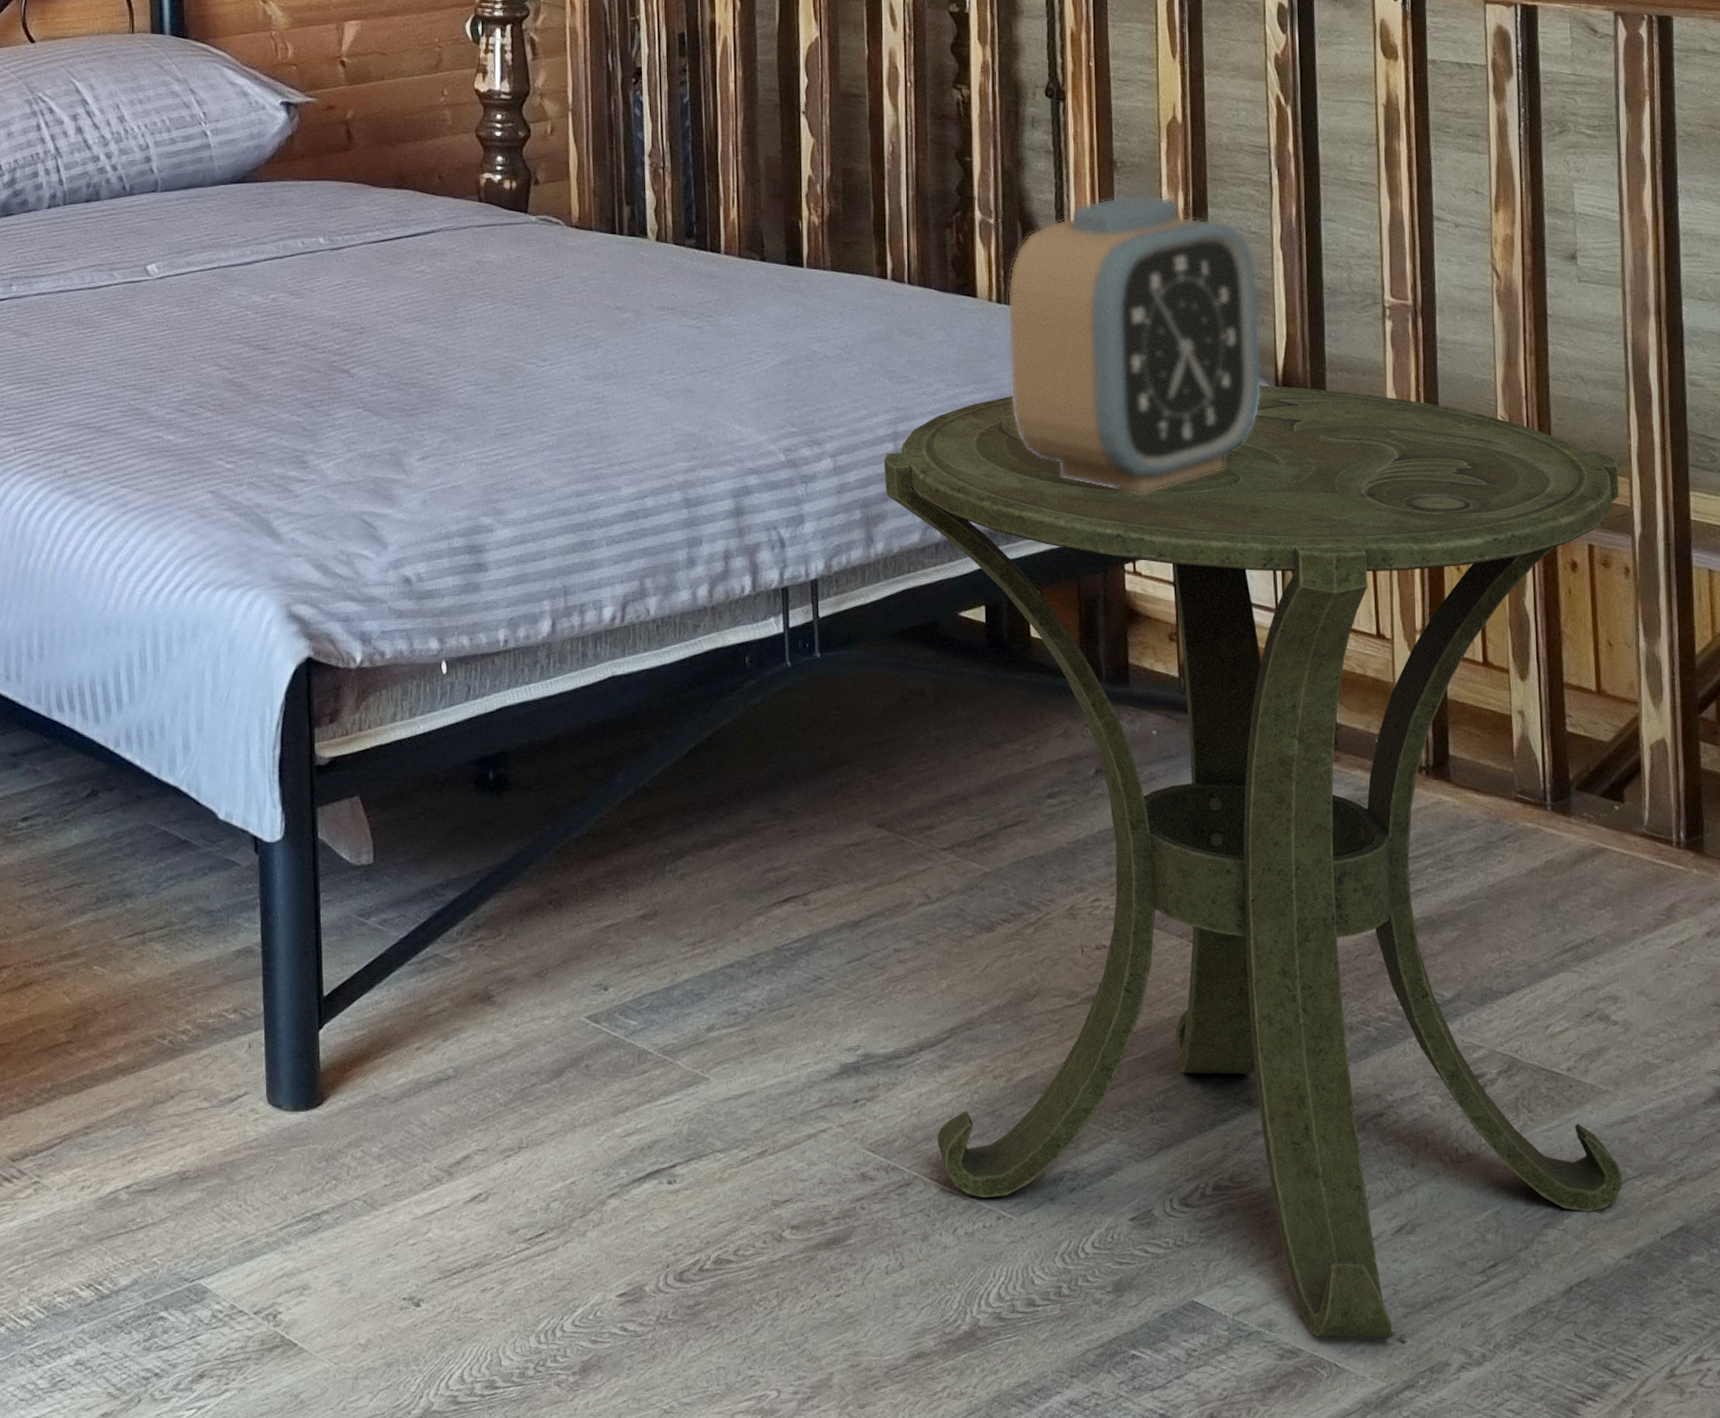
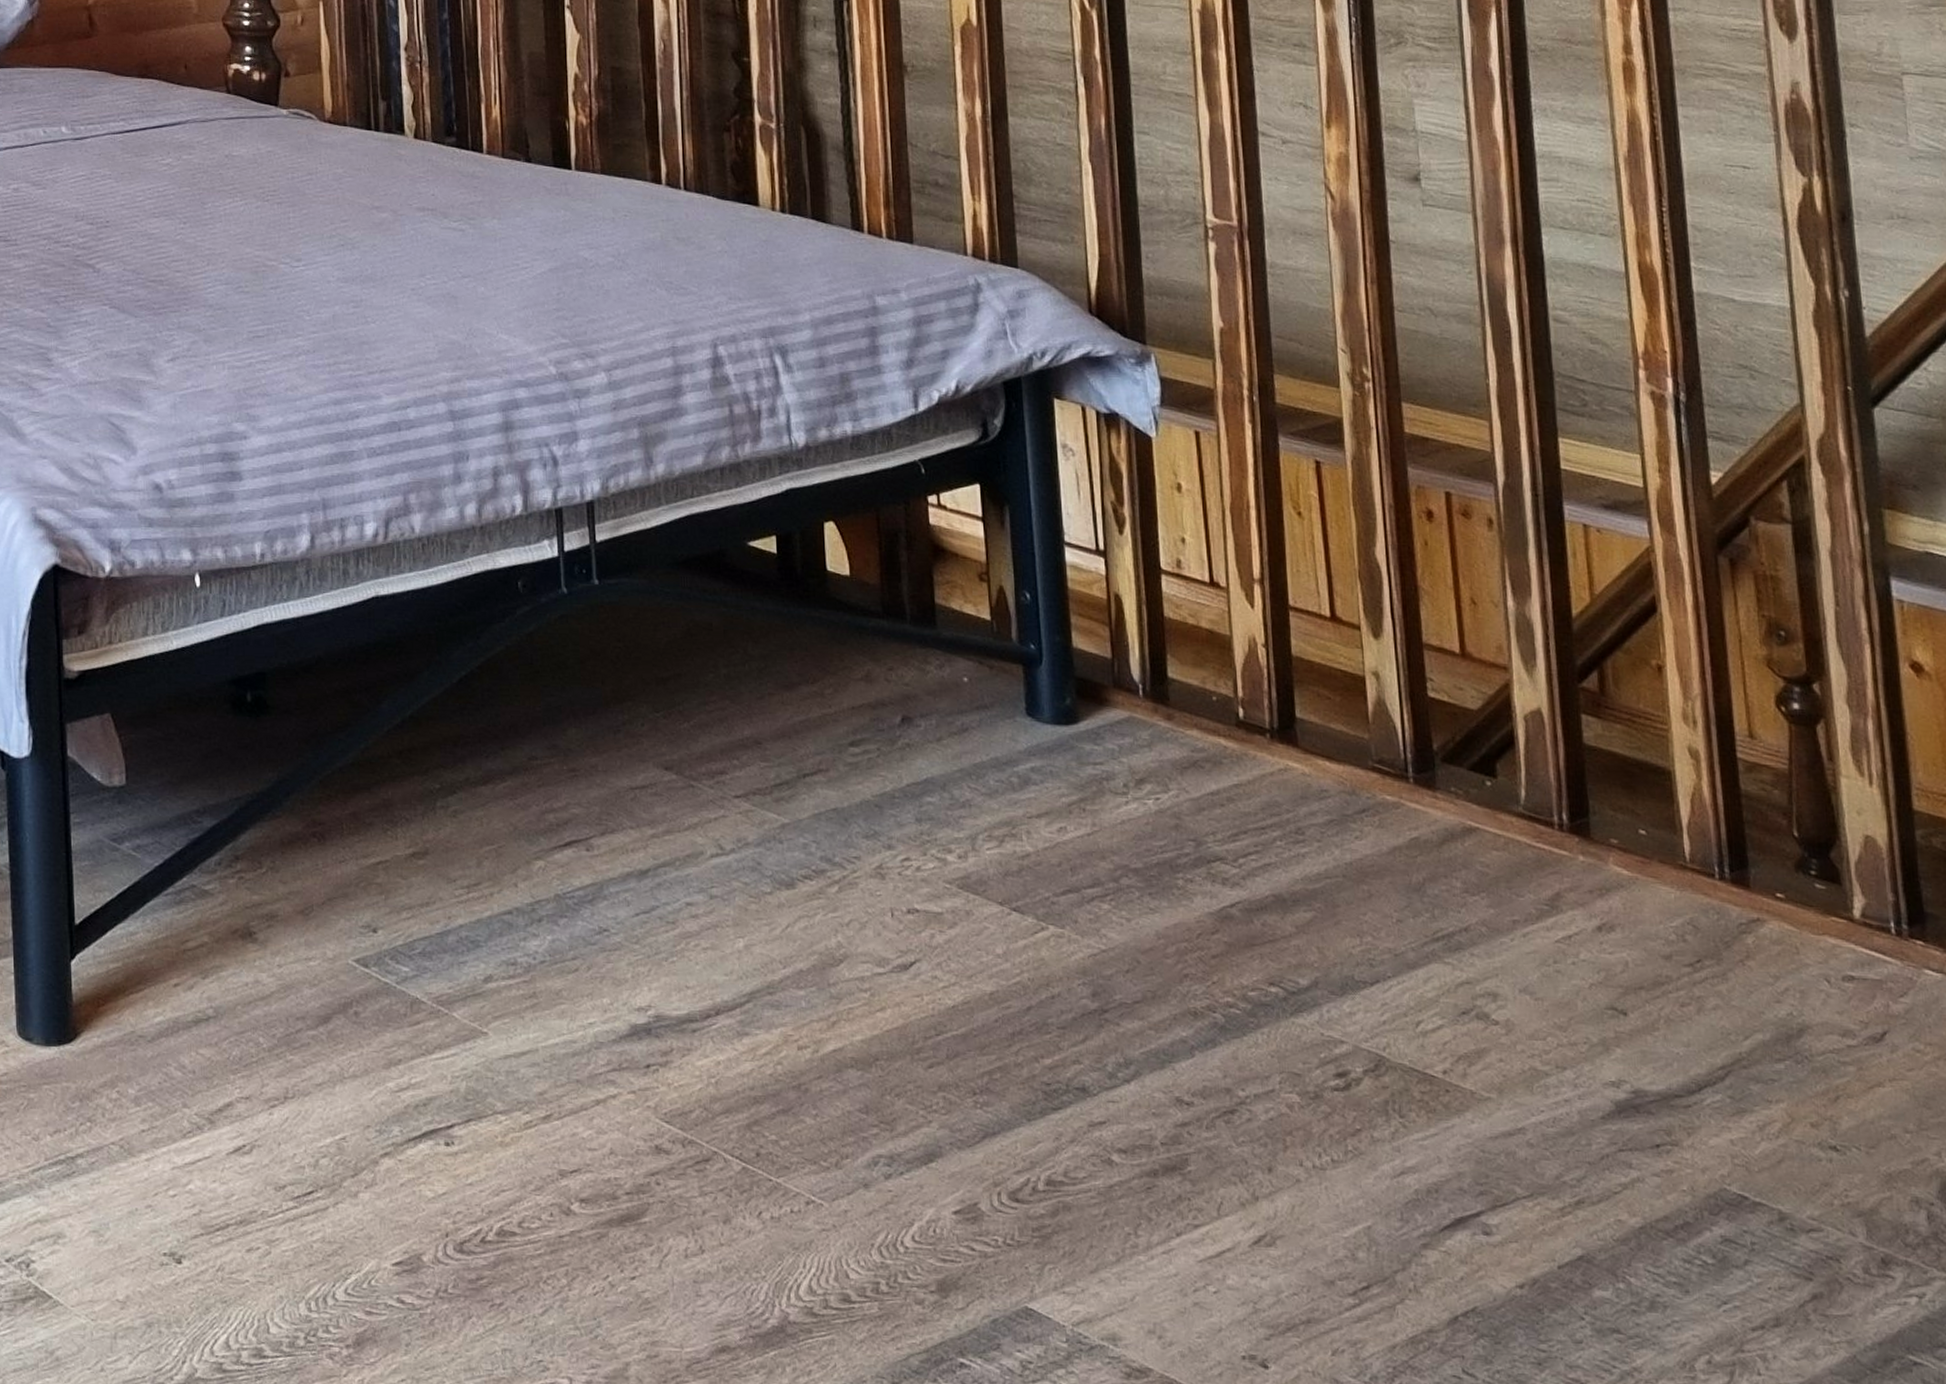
side table: present [884,384,1623,1339] -> none [663,307,1512,1363]
alarm clock: present [1007,194,1263,494] -> none [791,101,1074,421]

